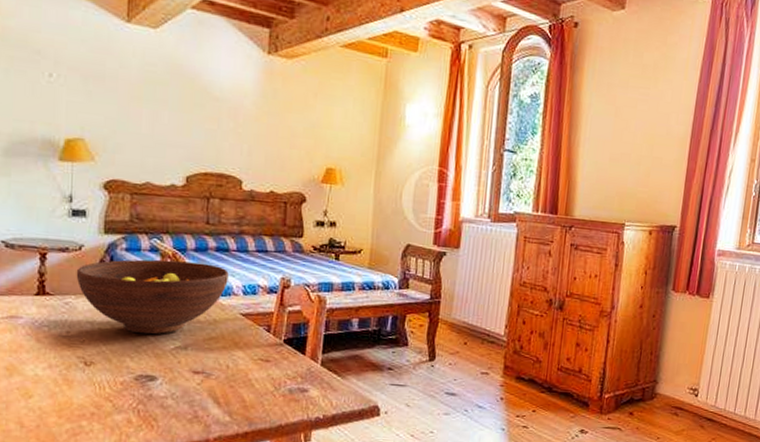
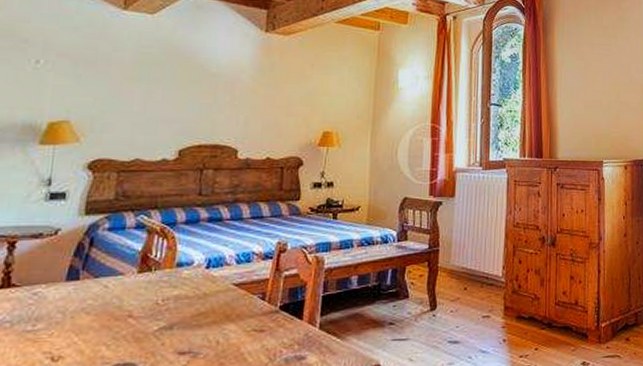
fruit bowl: present [76,259,229,335] -> none [49,236,221,318]

